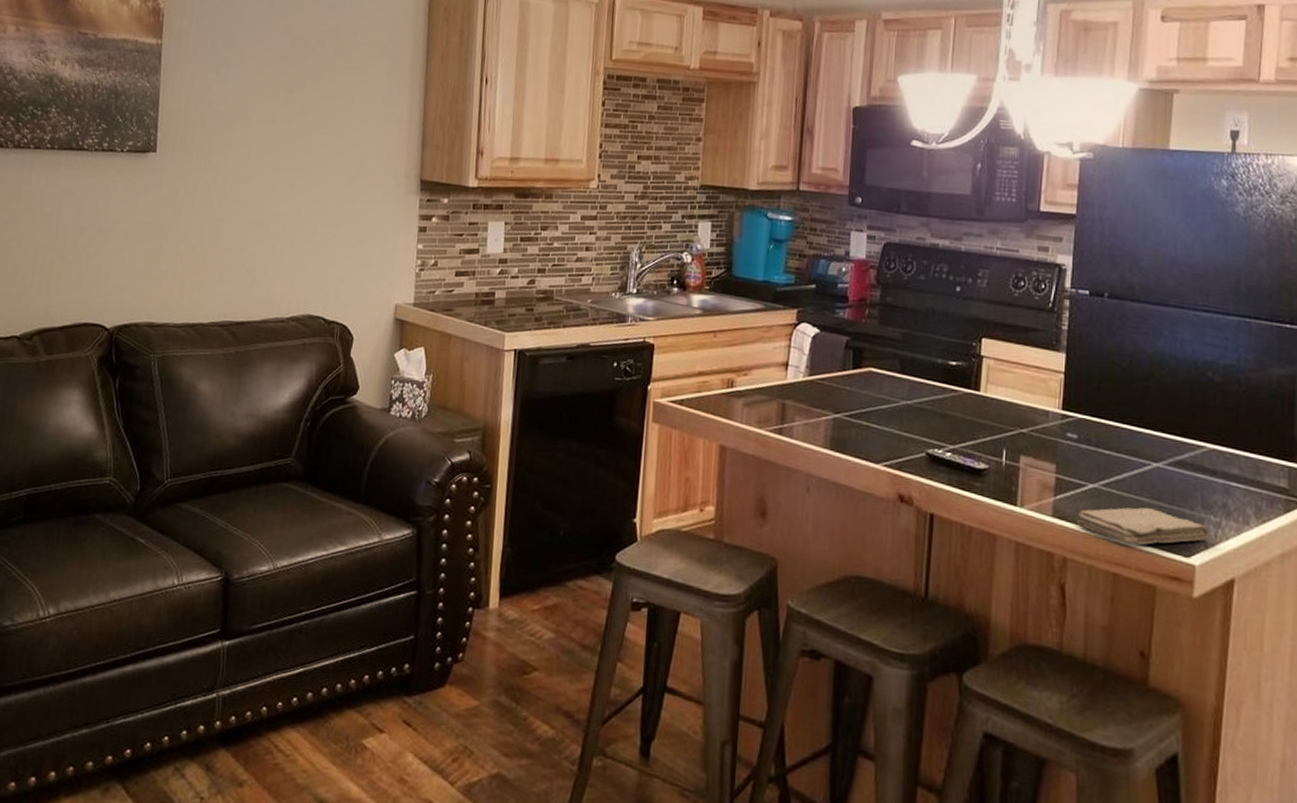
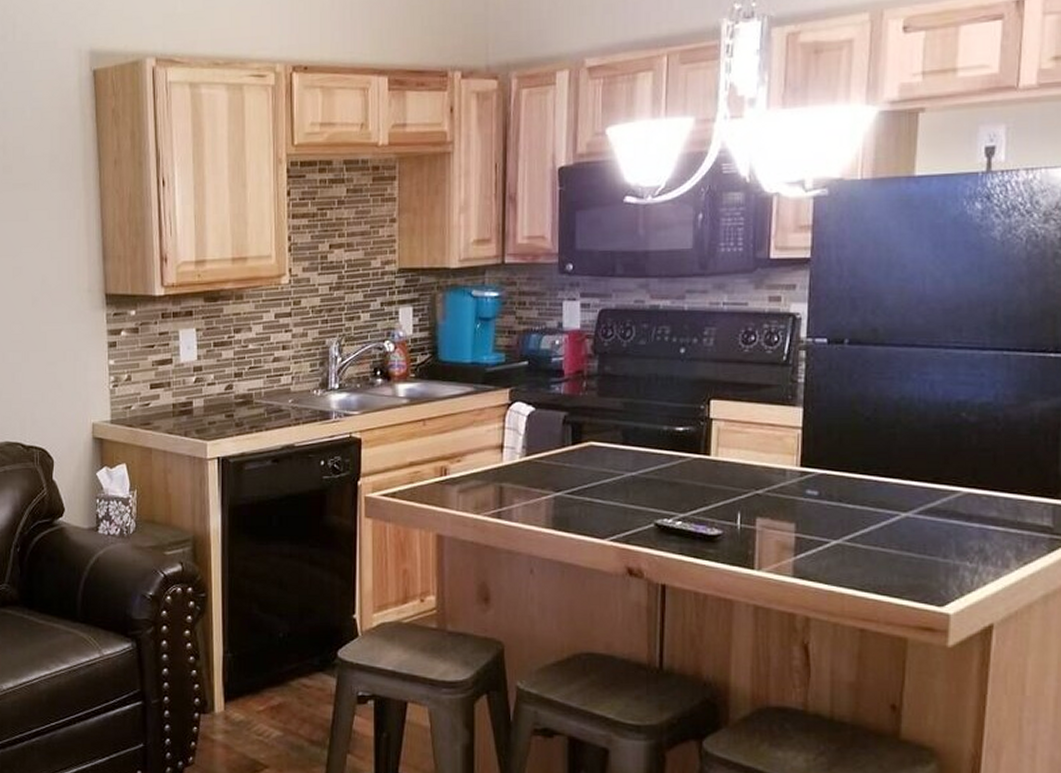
washcloth: present [1077,507,1210,546] -> none [820,560,966,599]

